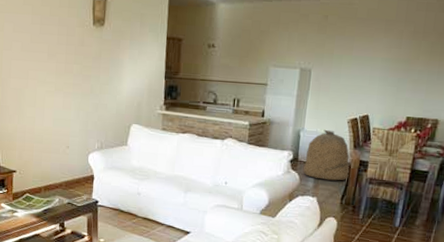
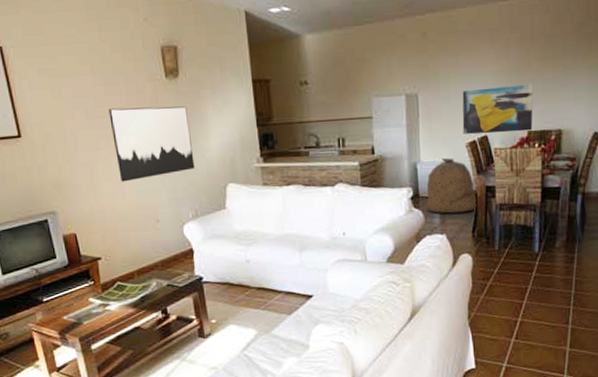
wall art: none [41,45,107,110] -> present [109,106,195,182]
wall art: none [346,72,419,117] -> present [462,84,534,134]

